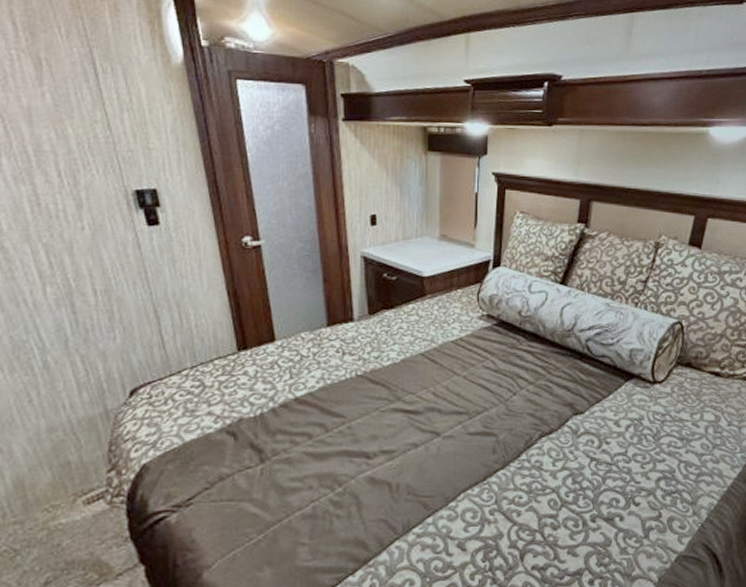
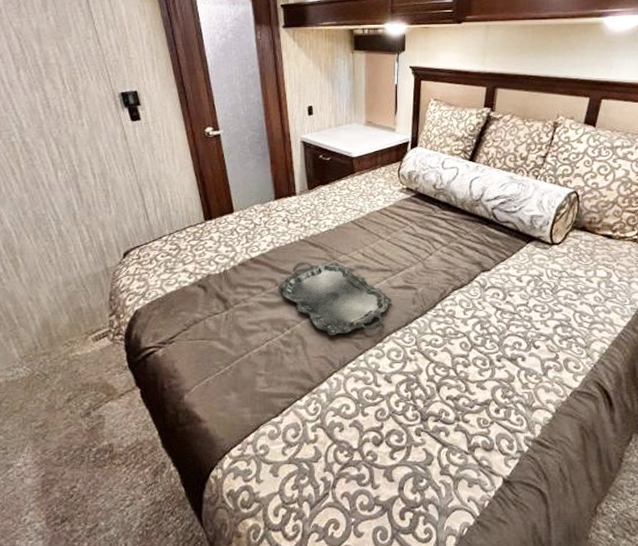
serving tray: none [328,403,468,494] -> present [278,262,392,336]

